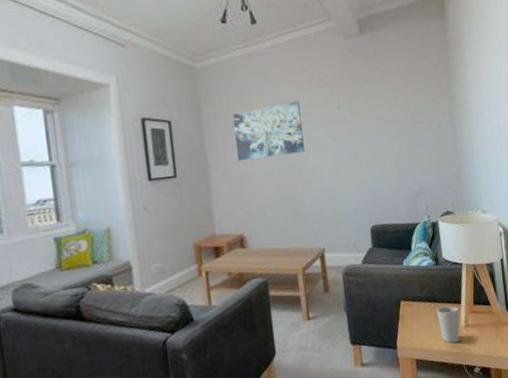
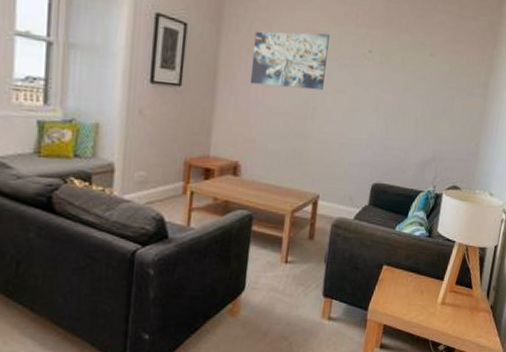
cup: present [436,306,460,343] -> none [415,279,440,317]

